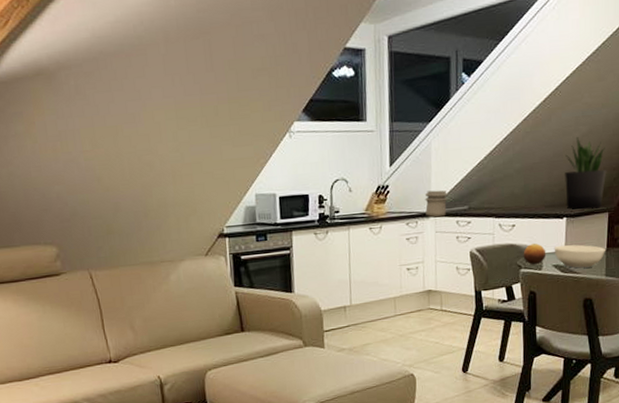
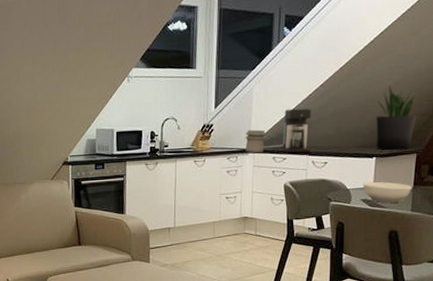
coffee maker: none [466,165,497,216] -> present [282,108,311,154]
fruit: present [523,243,547,266] -> none [333,179,356,199]

